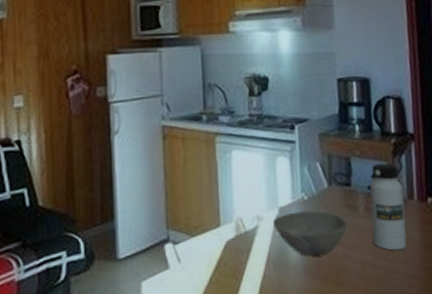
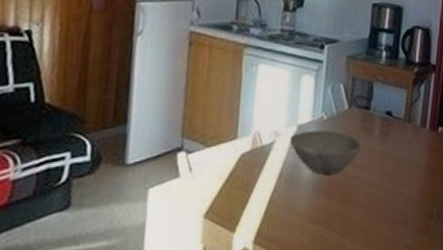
water bottle: present [370,163,407,251] -> none [383,90,418,174]

